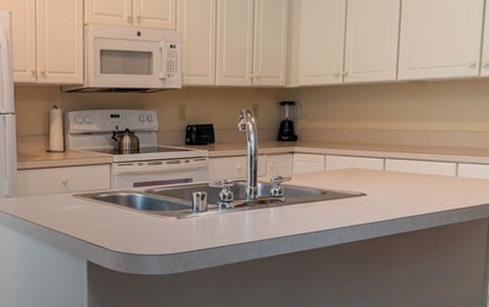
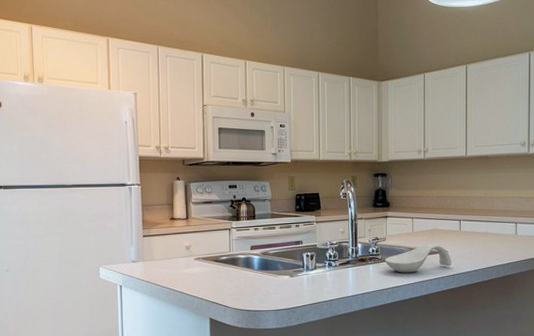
spoon rest: none [289,186,372,218] -> present [385,244,452,273]

